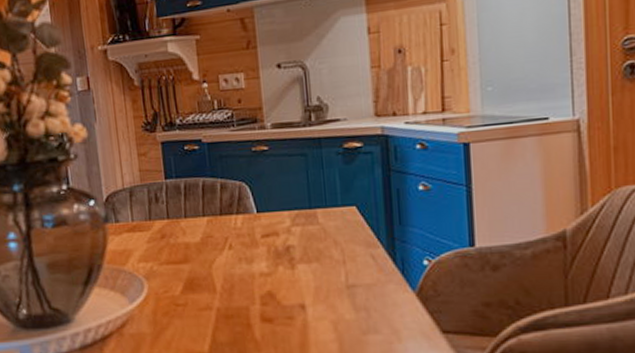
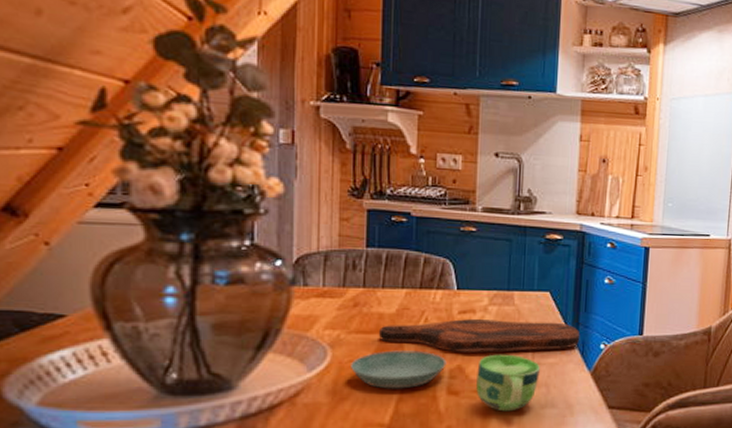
saucer: none [166,278,257,318] -> present [351,350,447,389]
cutting board: none [186,239,398,278] -> present [378,319,580,353]
cup: none [288,277,357,339] -> present [476,354,540,412]

